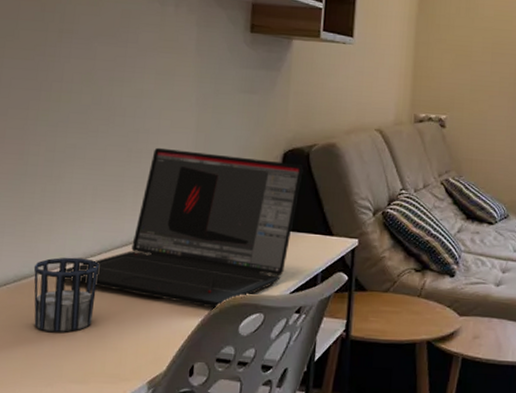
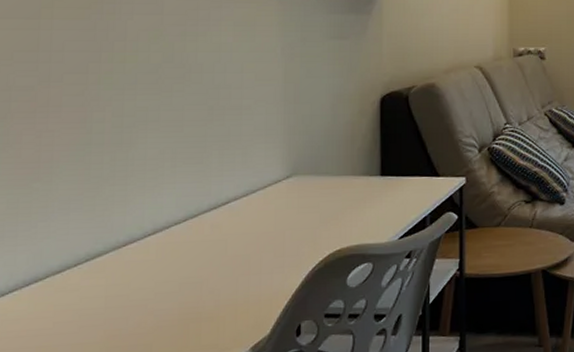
cup: present [33,257,99,332] -> none [108,227,185,310]
laptop: present [57,147,304,309] -> none [136,102,403,264]

